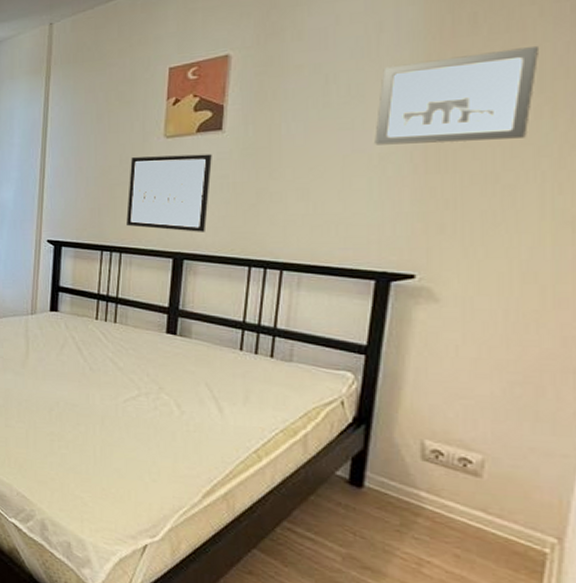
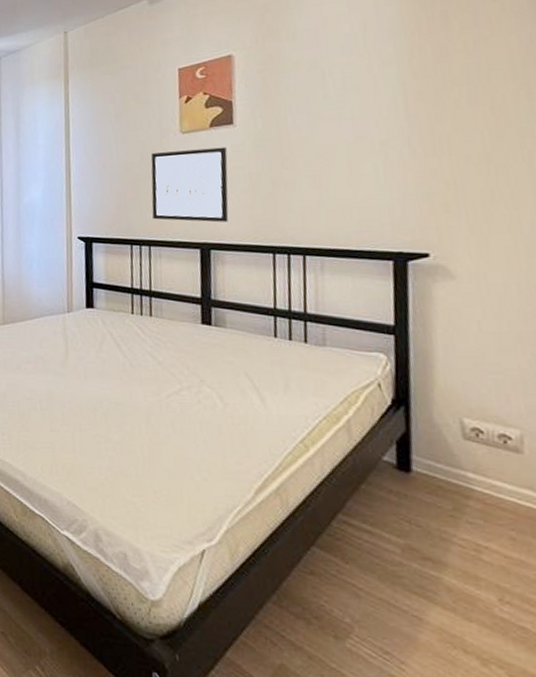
wall art: present [375,47,538,145] -> none [372,38,509,133]

